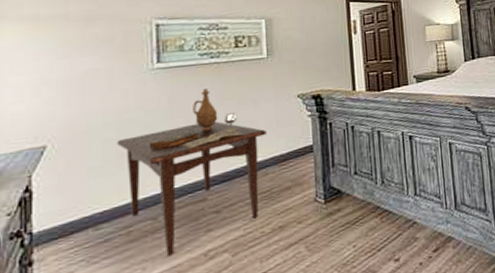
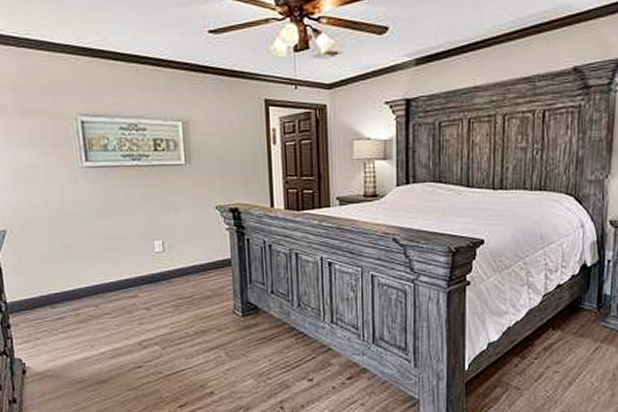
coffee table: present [116,89,267,257] -> none [59,191,187,340]

